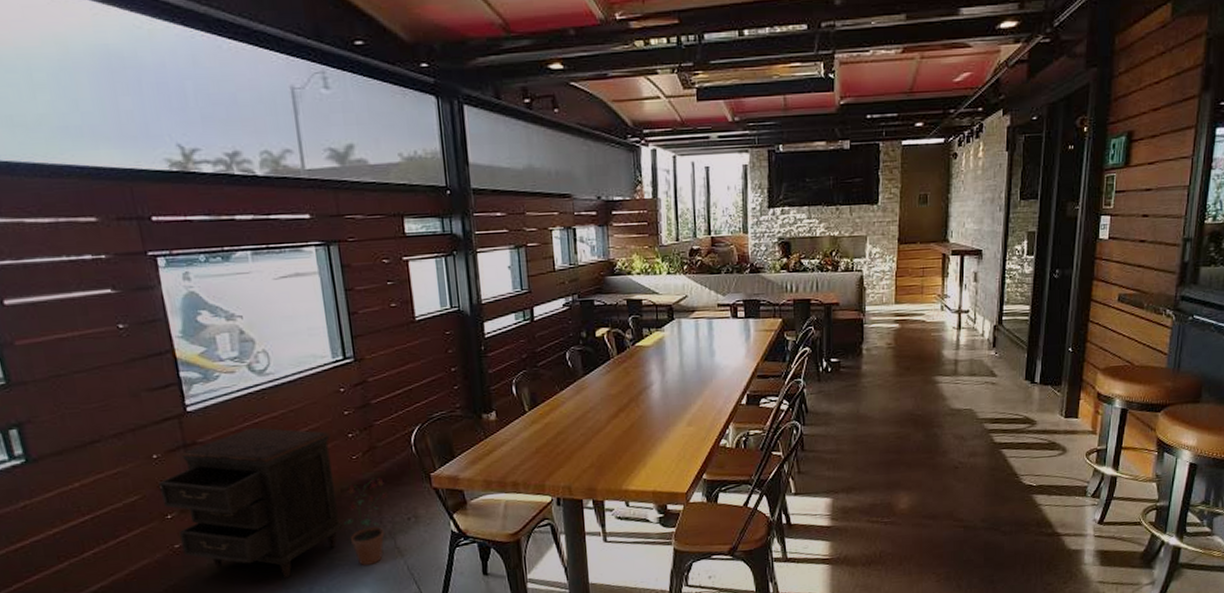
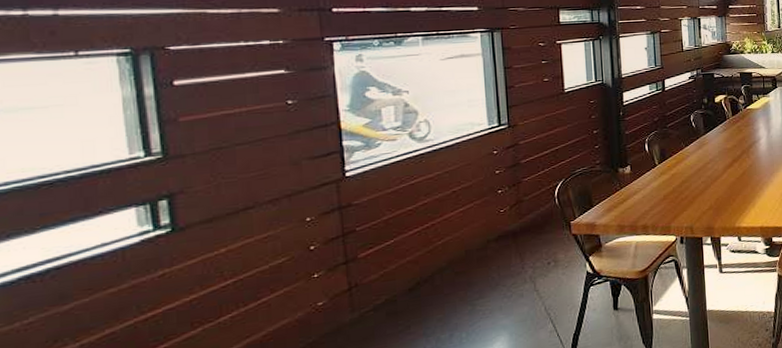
nightstand: present [158,427,344,579] -> none [308,188,487,327]
potted plant: present [343,477,389,565] -> none [487,227,532,309]

